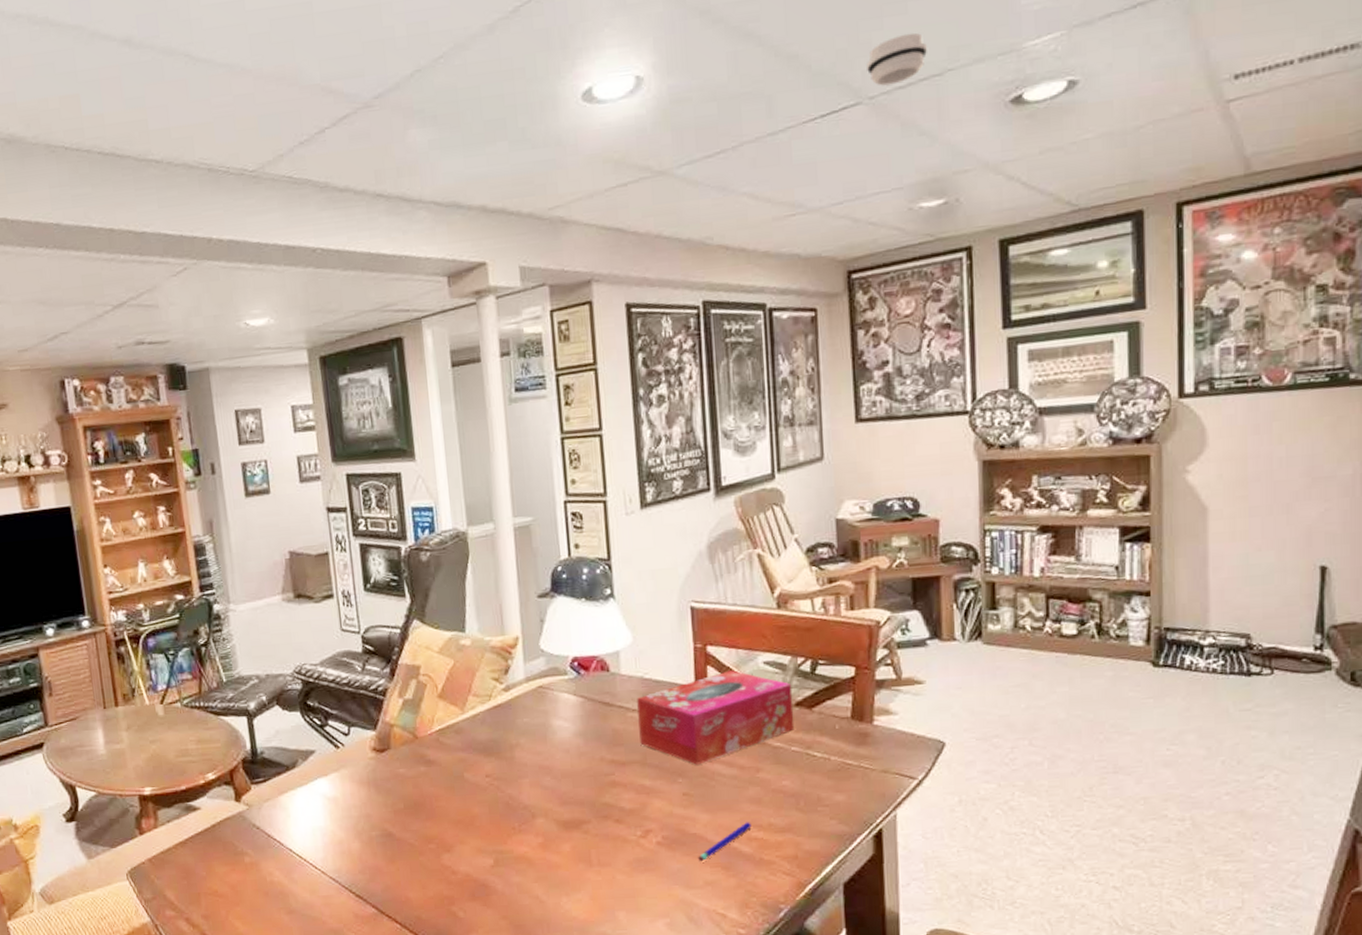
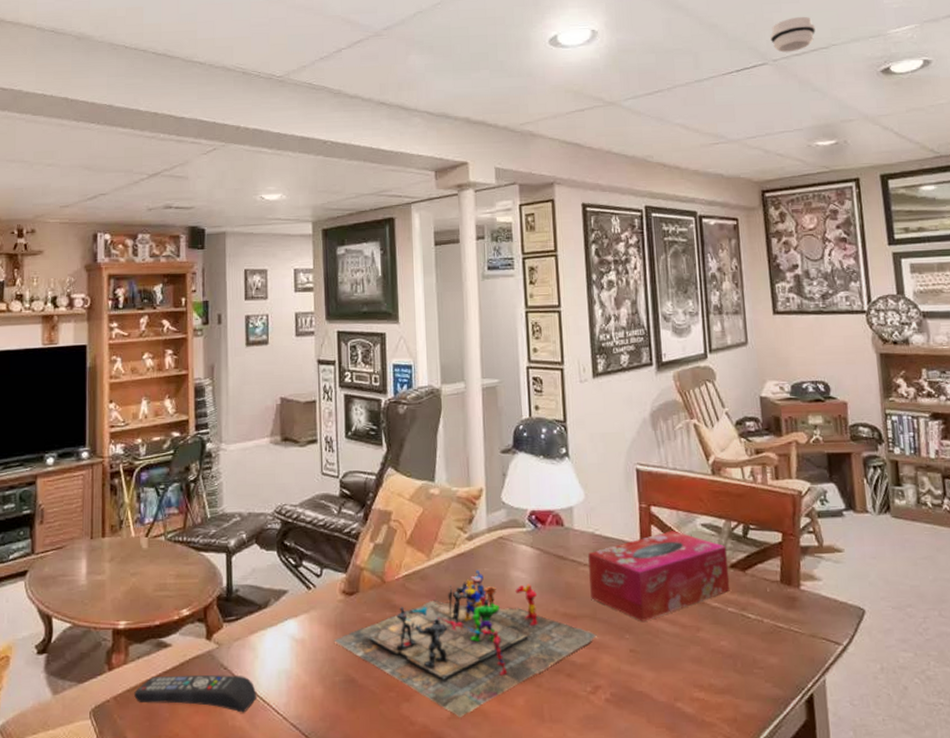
remote control: none [168,834,293,869] -> present [134,675,257,713]
board game: none [367,721,647,866] -> present [334,570,597,718]
pen: present [698,822,751,862] -> none [644,681,693,722]

